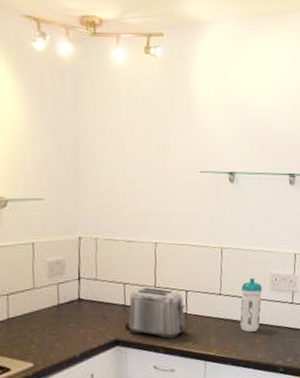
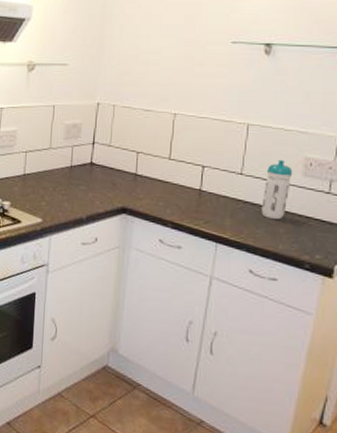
toaster: present [124,287,186,340] -> none [133,158,201,215]

